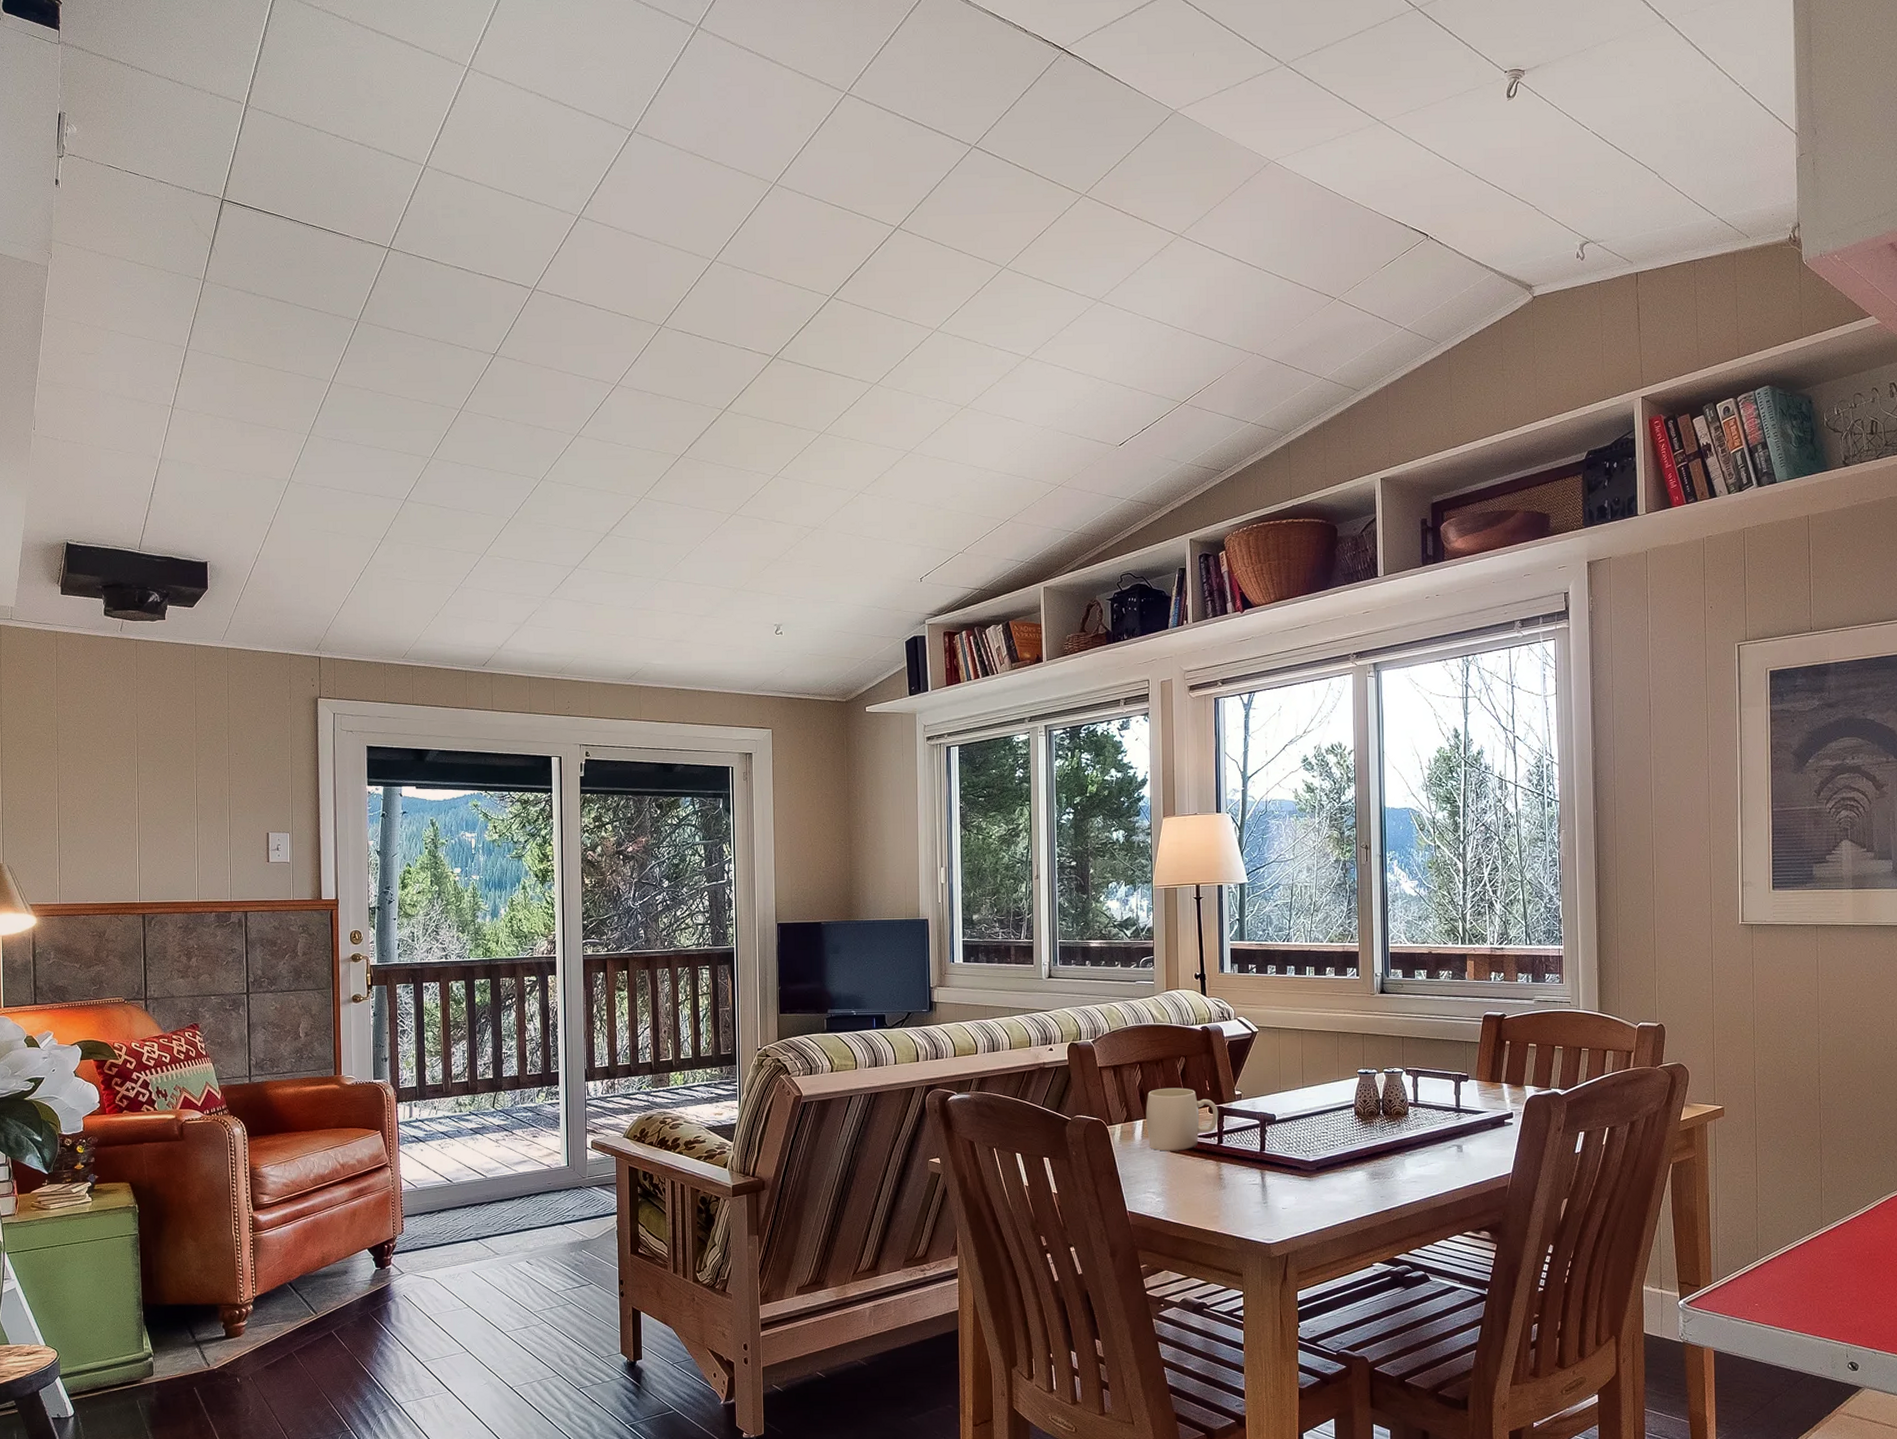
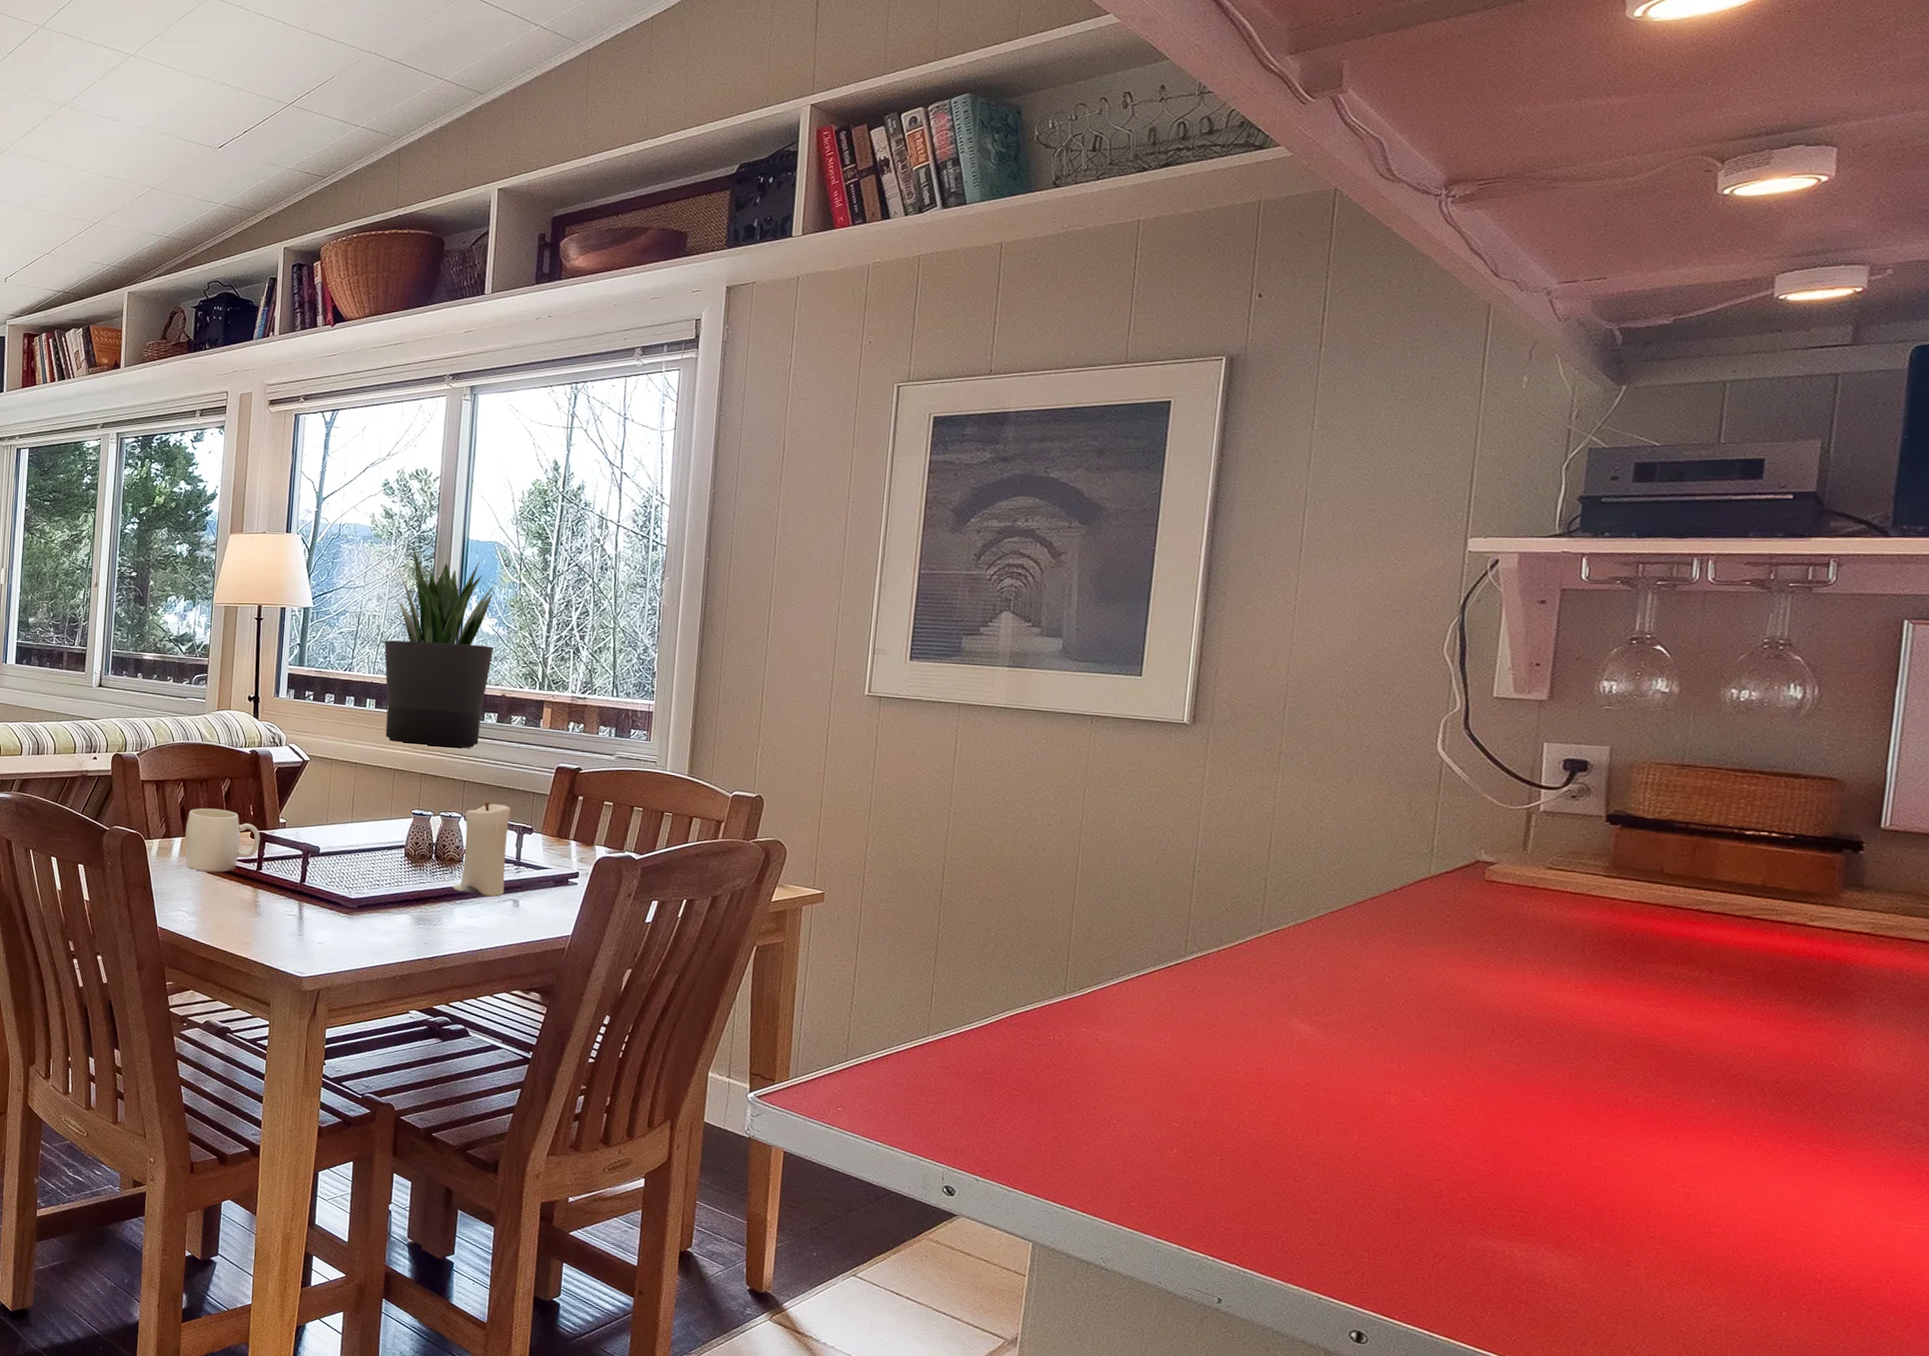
planter: none [1317,820,1417,1007] -> present [384,548,499,748]
candle: none [1401,1054,1448,1145] -> present [453,801,511,897]

